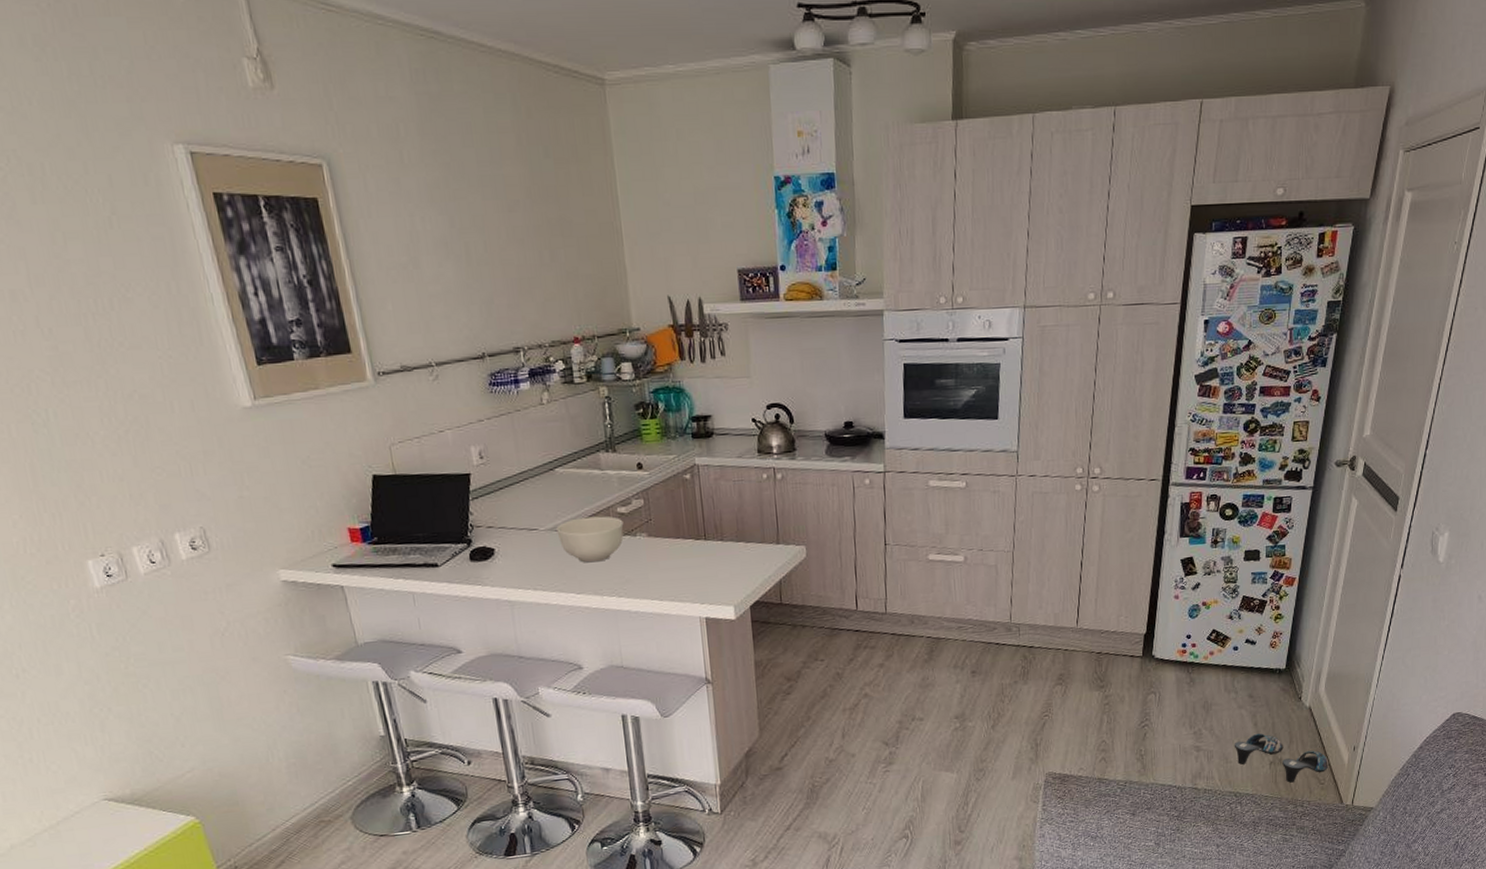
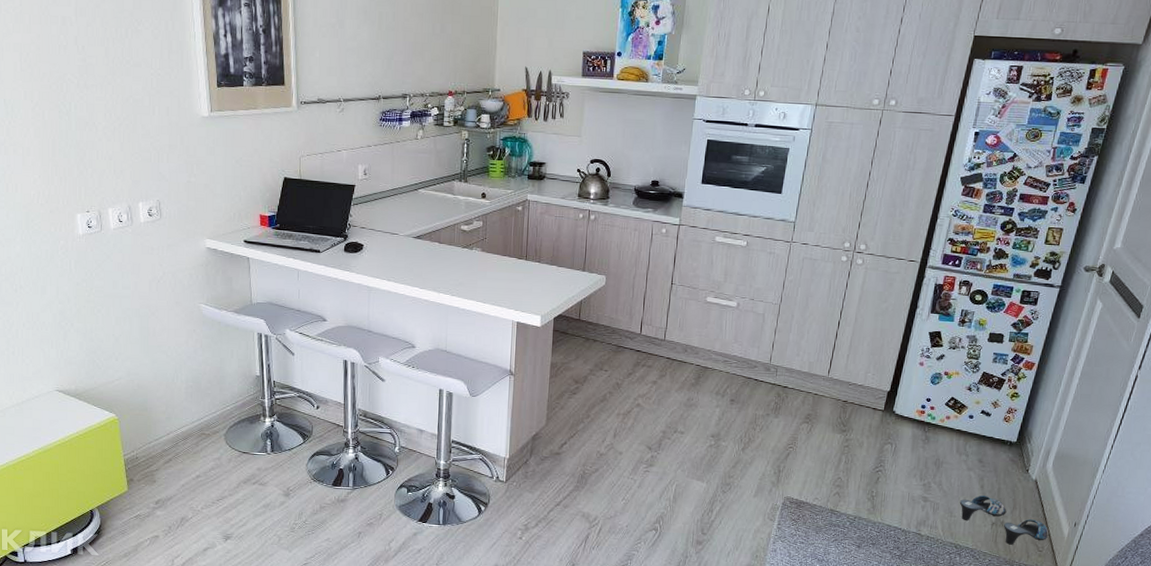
bowl: present [556,516,624,563] -> none [412,229,464,266]

